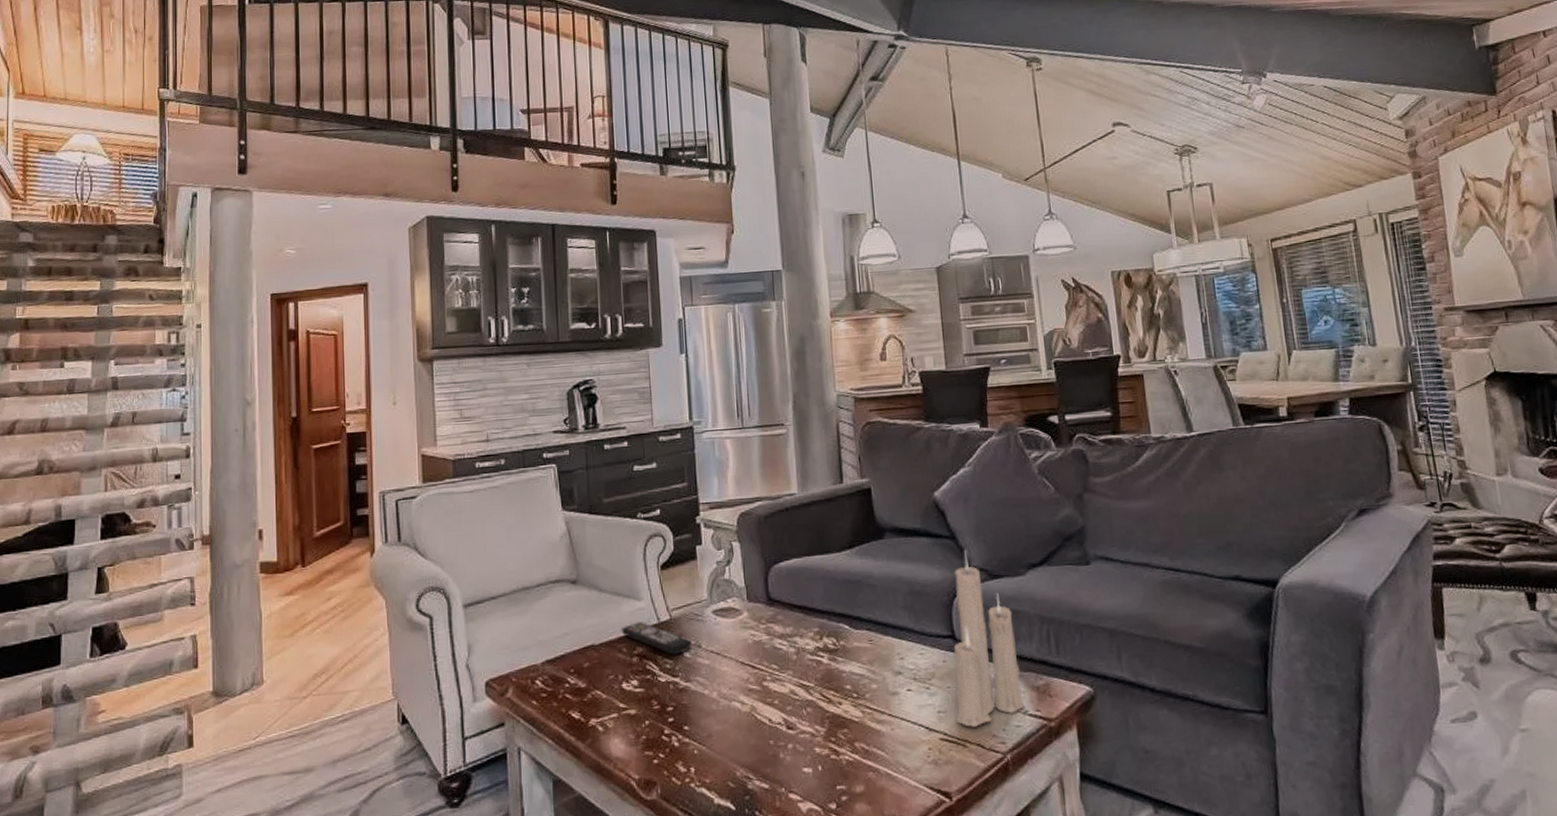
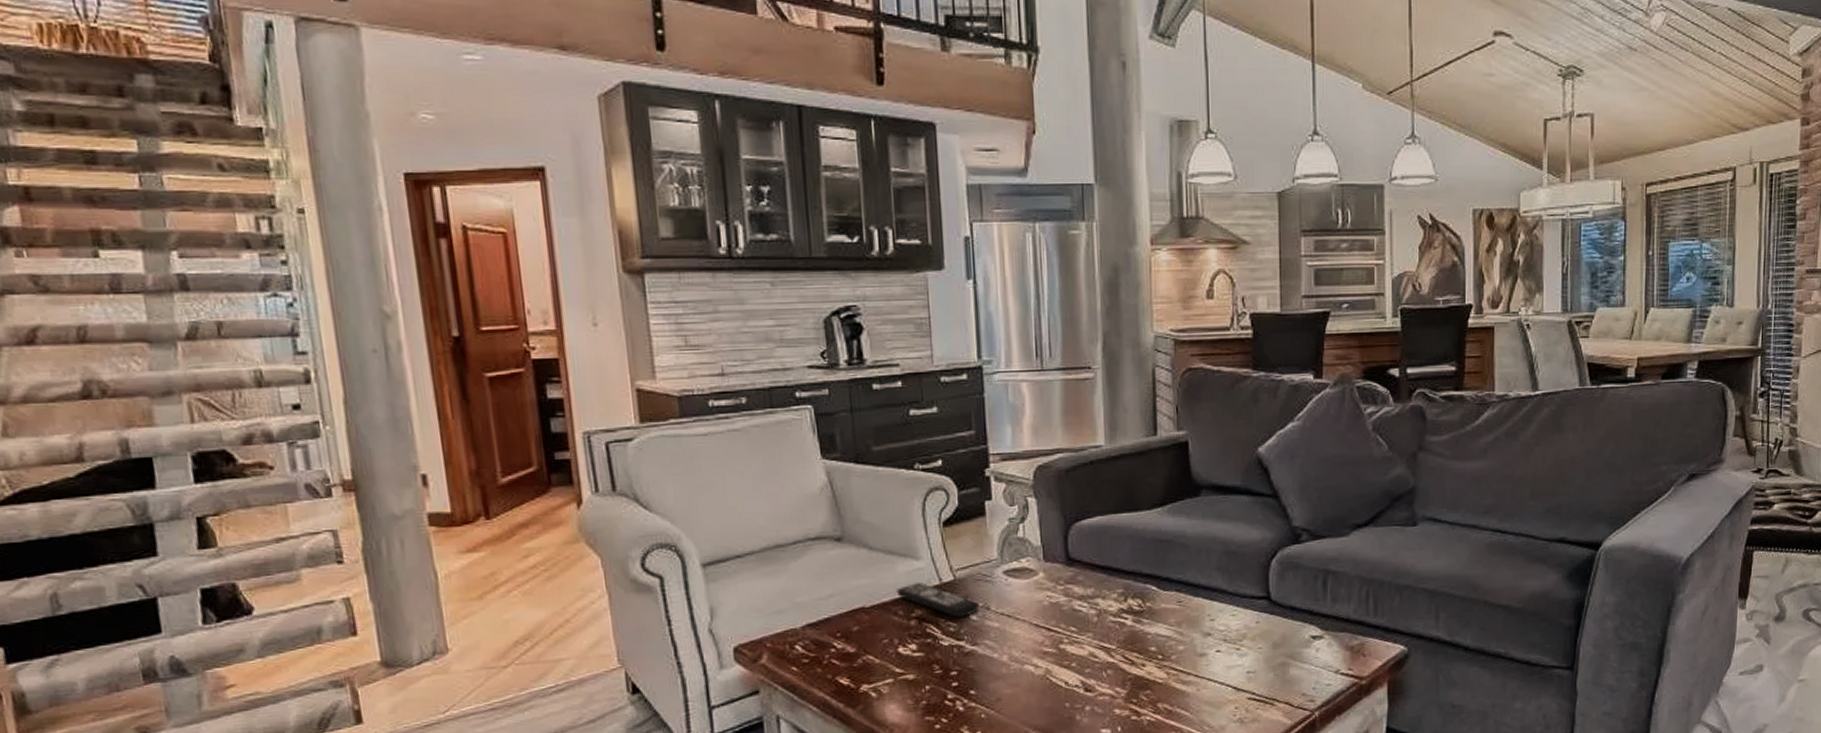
candle: present [954,550,1025,727] -> none [1266,509,1337,687]

